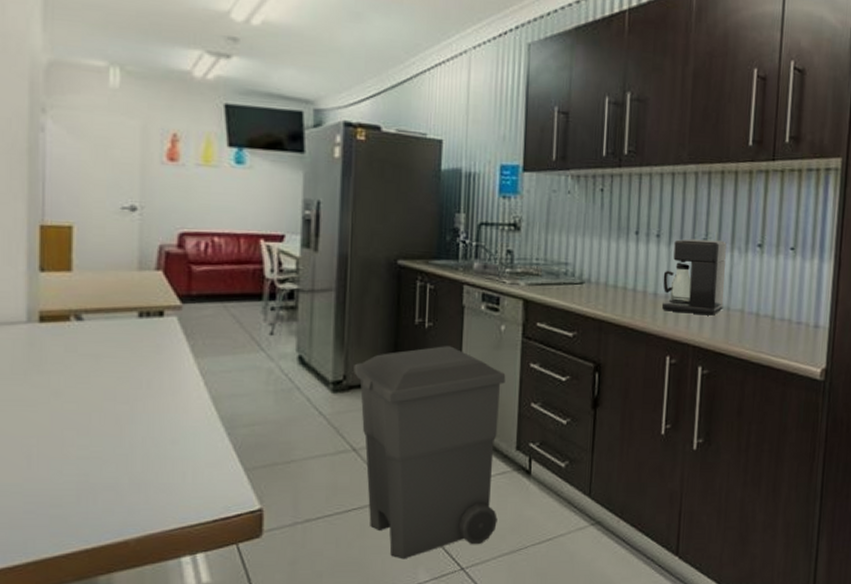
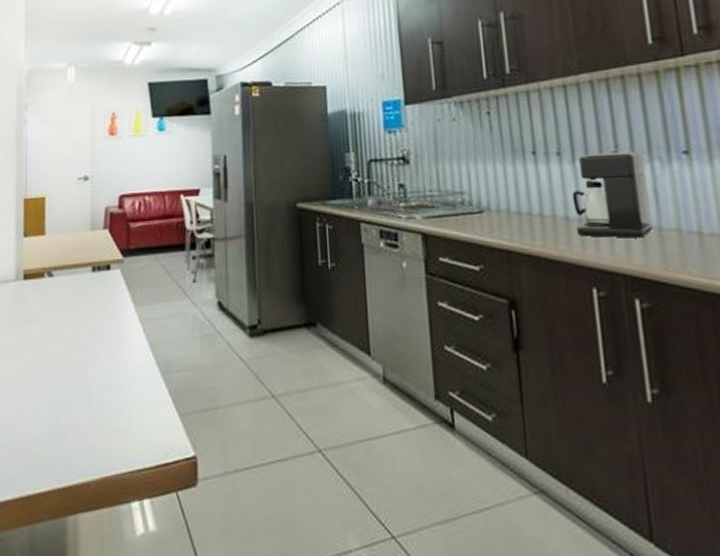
recycling bin: present [353,346,506,560] -> none [266,286,425,521]

